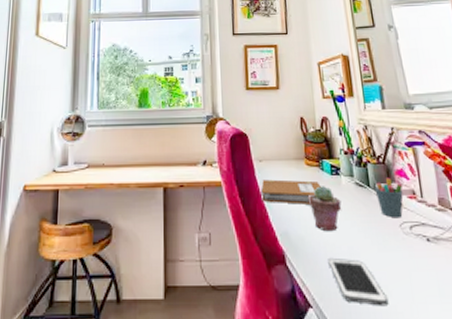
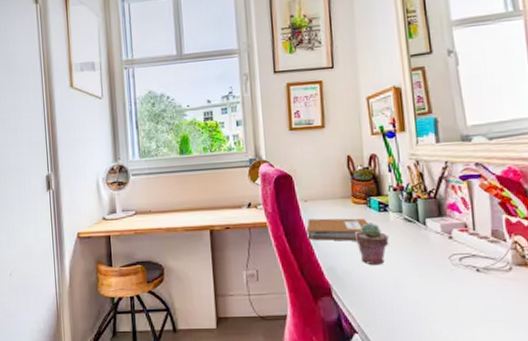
cell phone: present [328,257,389,306] -> none [374,289,434,331]
pen holder: present [371,175,404,219] -> none [421,210,455,251]

